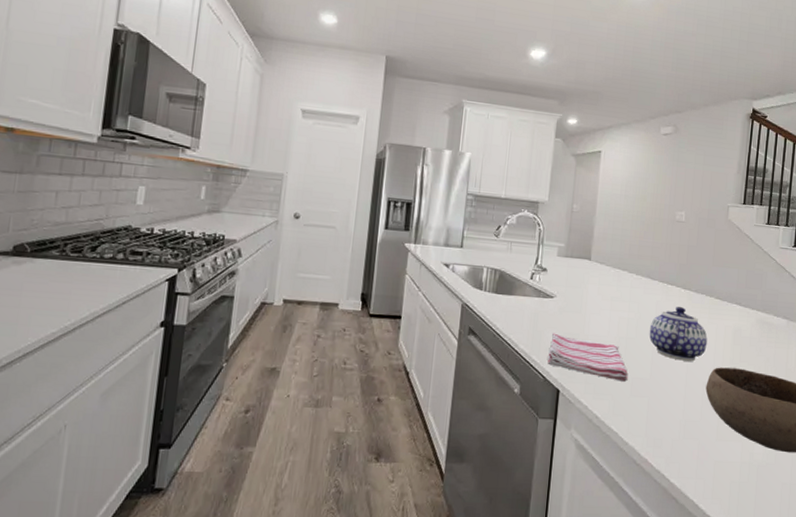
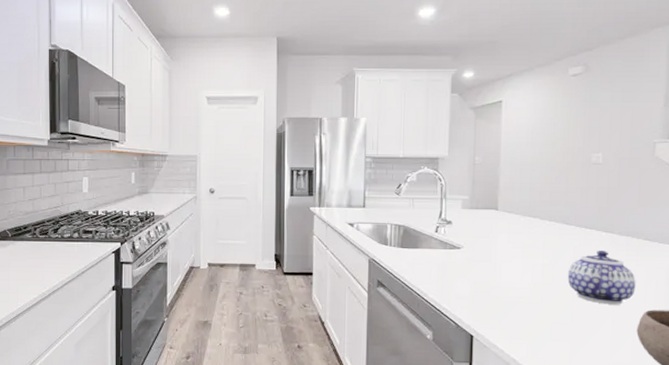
dish towel: present [547,333,628,382] -> none [459,282,546,326]

